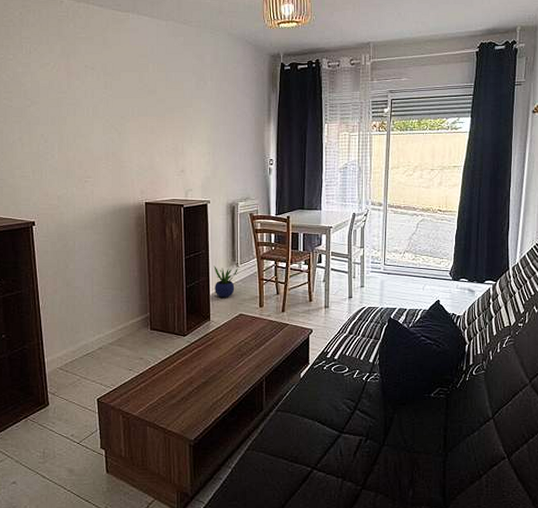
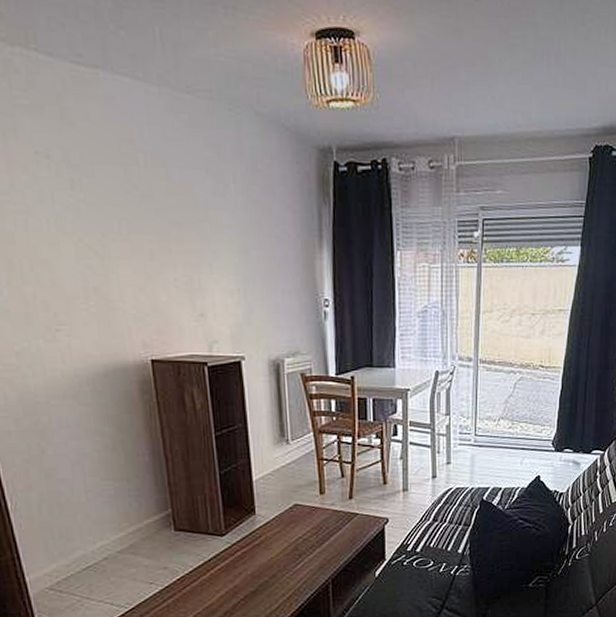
potted plant: present [214,265,238,298] -> none [255,443,289,485]

